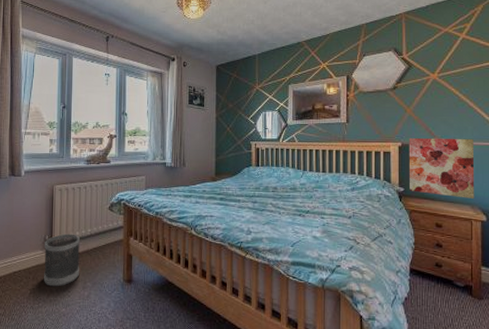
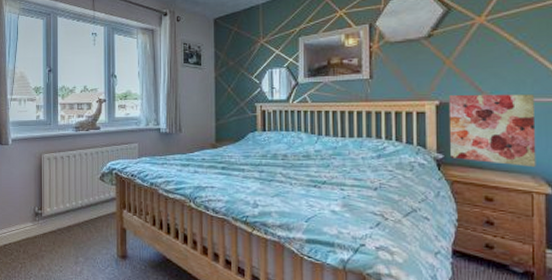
wastebasket: present [44,233,81,287] -> none [34,205,71,261]

